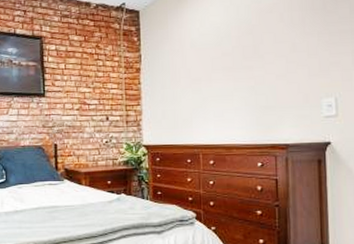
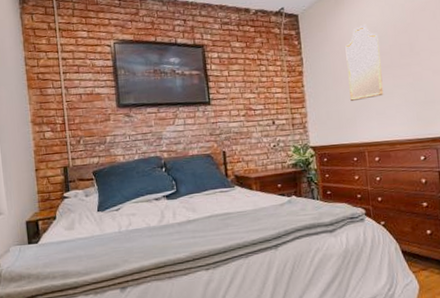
home mirror: none [186,23,223,102] -> present [345,24,384,102]

